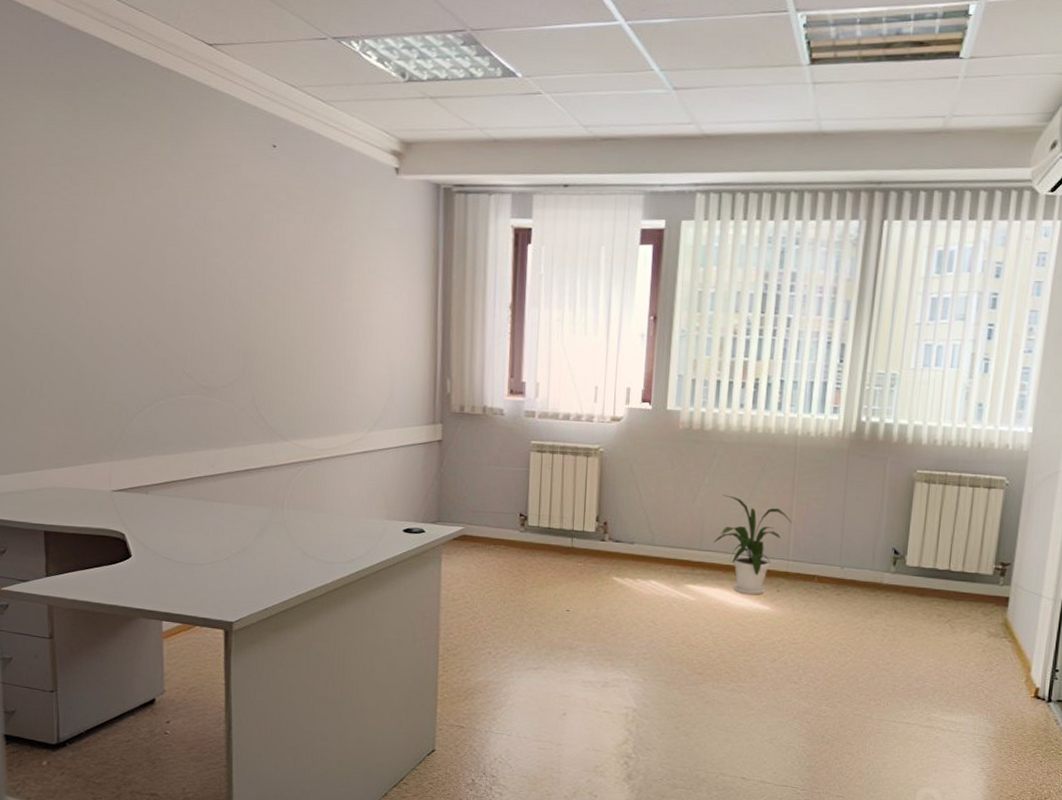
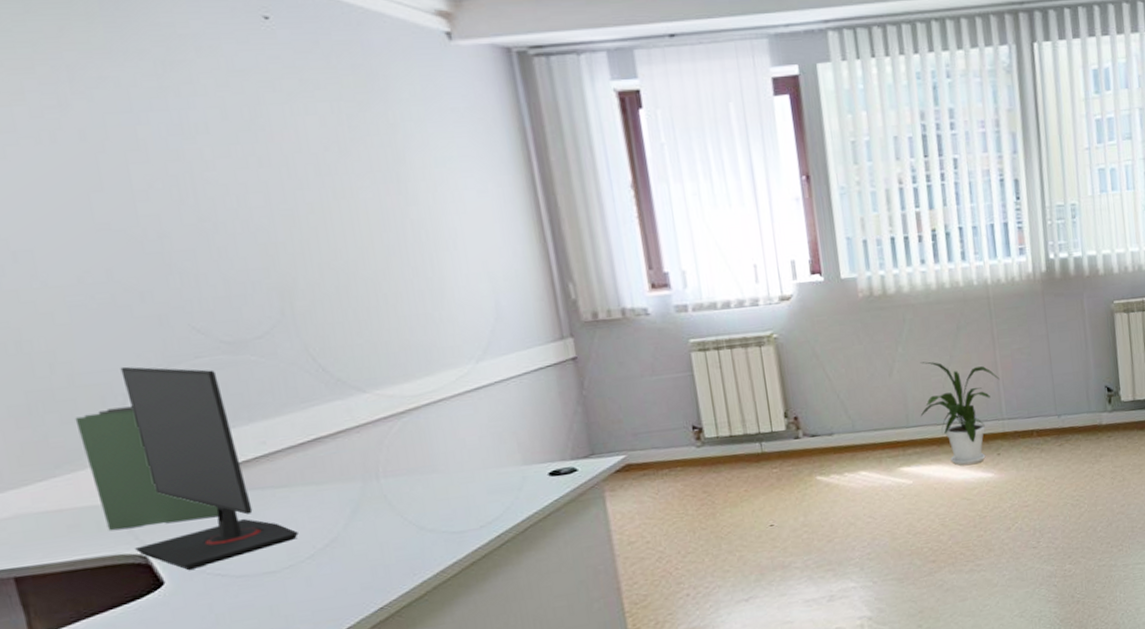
binder: none [100,422,175,515] -> present [75,406,219,531]
computer monitor: none [119,393,222,550] -> present [120,366,298,570]

